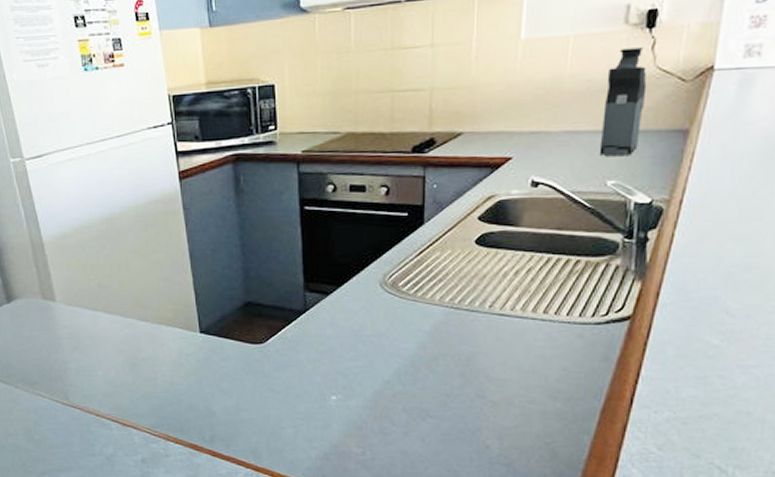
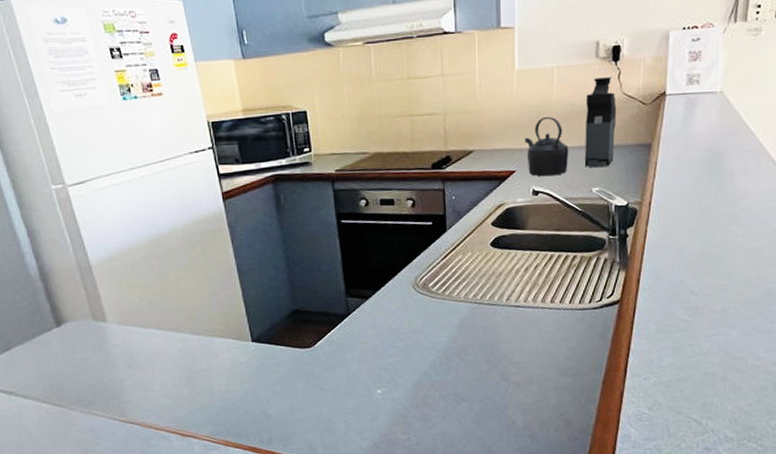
kettle: none [526,94,581,165] -> present [524,116,569,177]

